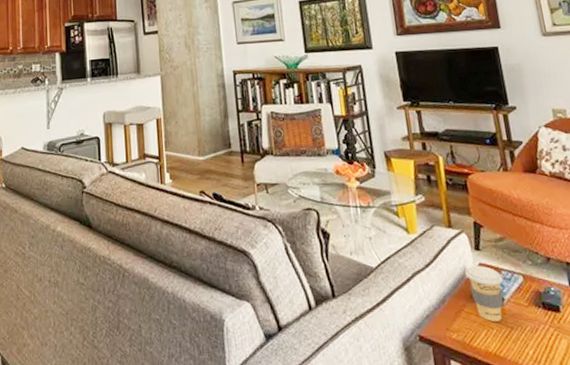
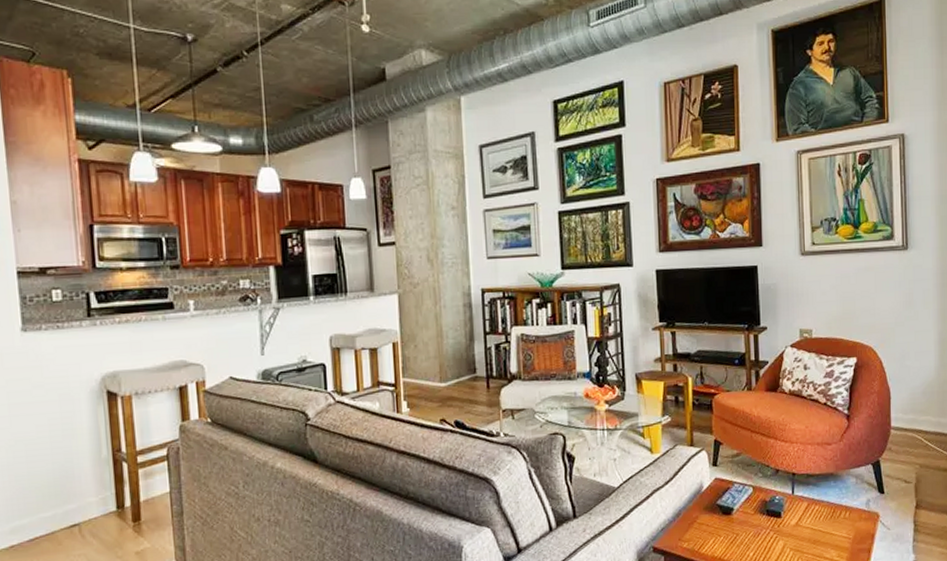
coffee cup: present [464,265,504,321] -> none [701,480,735,530]

